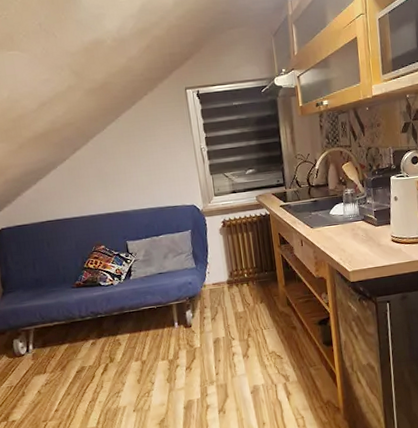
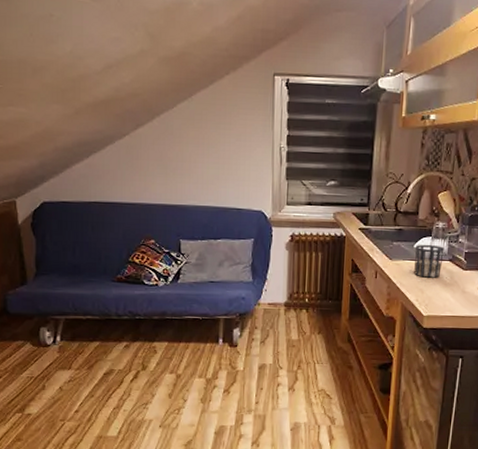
cup: none [330,209,357,239] -> present [414,244,444,278]

